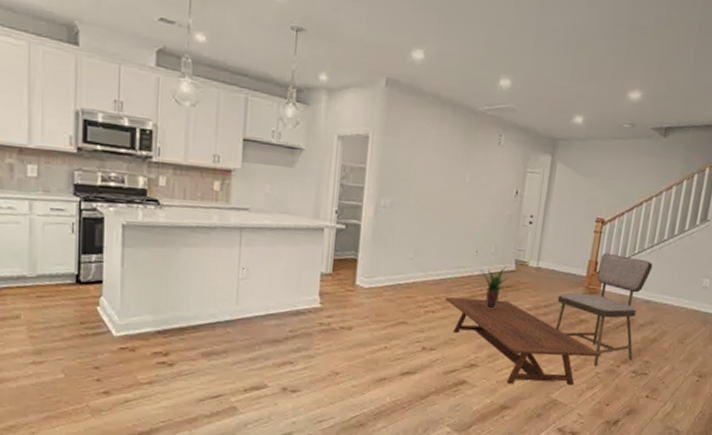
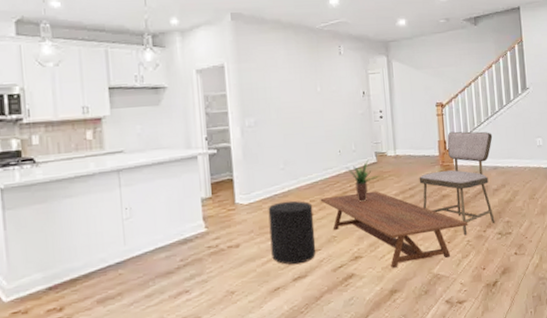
stool: none [383,292,436,360] -> present [268,200,316,265]

